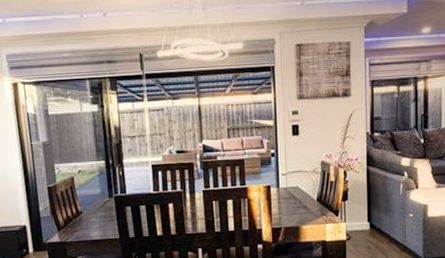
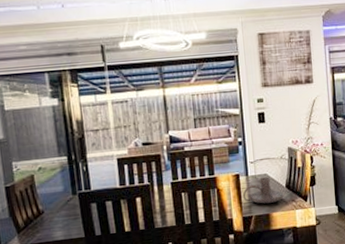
candle holder: none [273,189,315,216] -> present [242,177,284,204]

